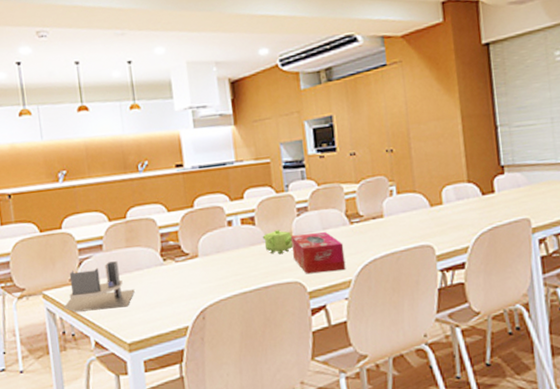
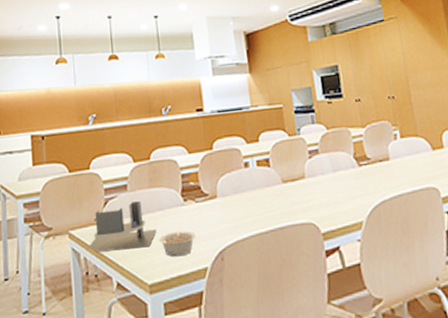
legume: none [137,286,176,316] -> present [158,226,196,257]
teapot: present [262,230,293,254] -> none [277,171,306,195]
tissue box: present [291,231,346,275] -> none [304,173,357,216]

